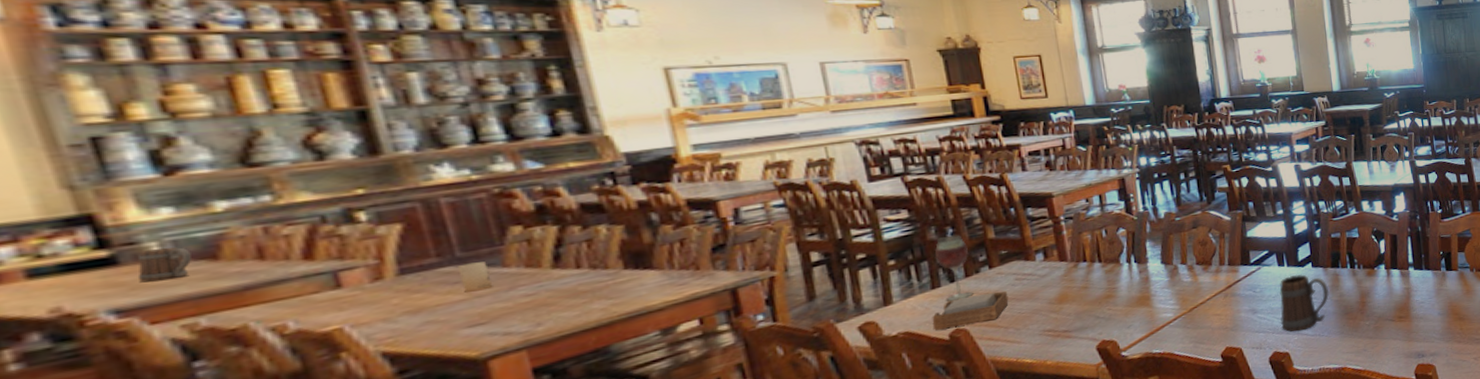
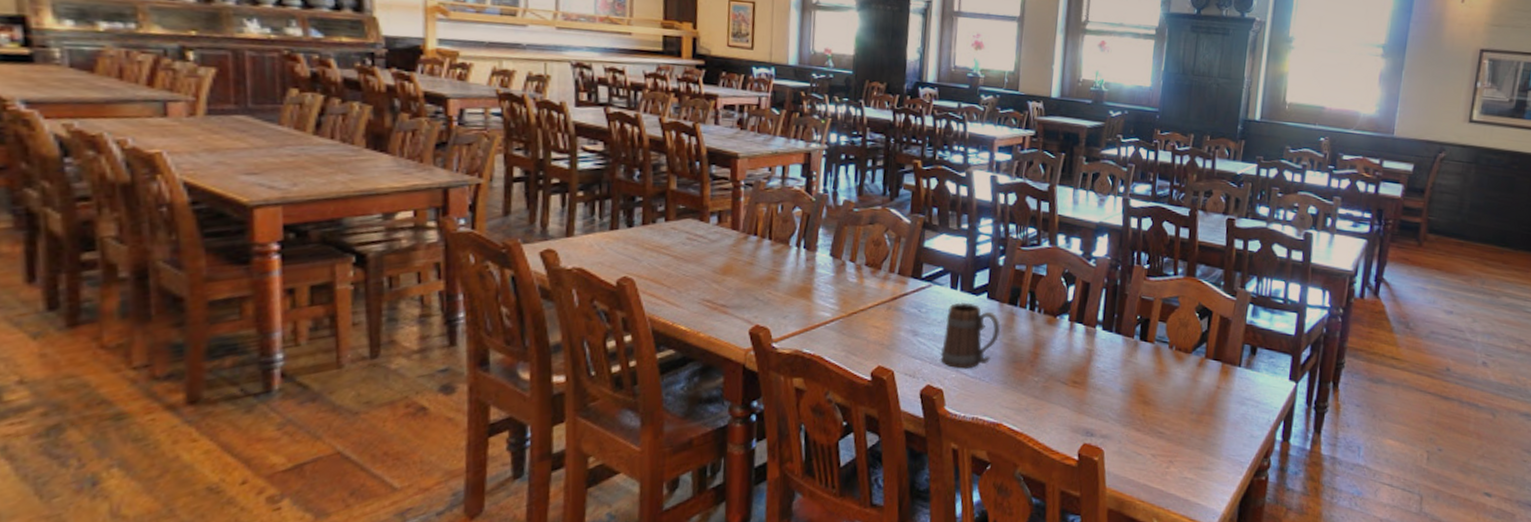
beer mug: present [137,247,191,283] -> none [43,54,78,84]
candle: present [458,262,493,294] -> none [247,115,269,144]
napkin holder: present [932,290,1009,331] -> none [603,245,678,277]
wineglass: present [934,235,974,301] -> none [619,177,650,248]

